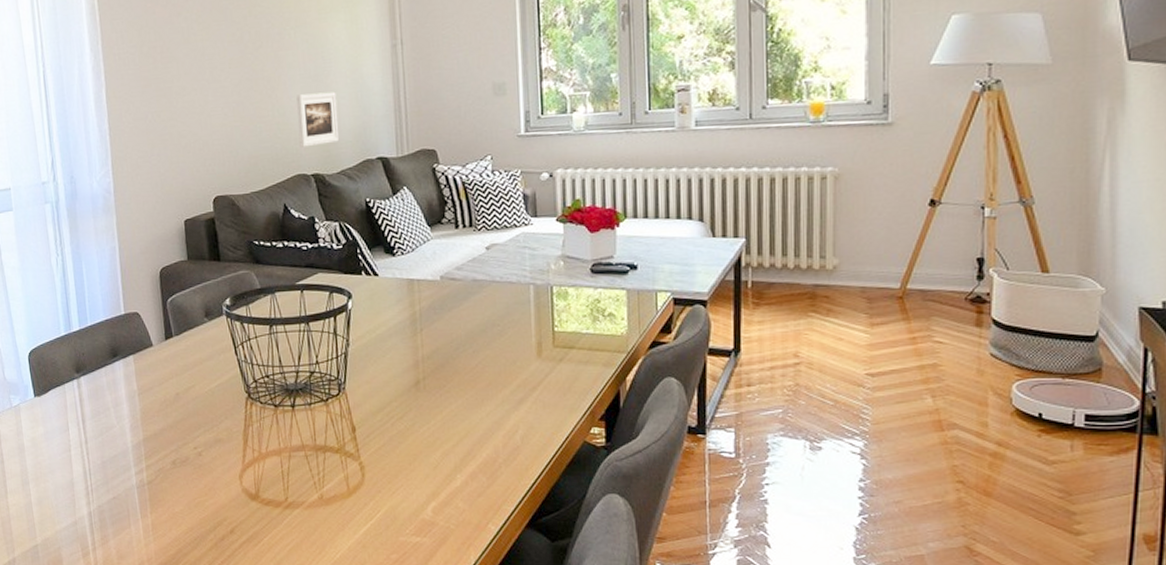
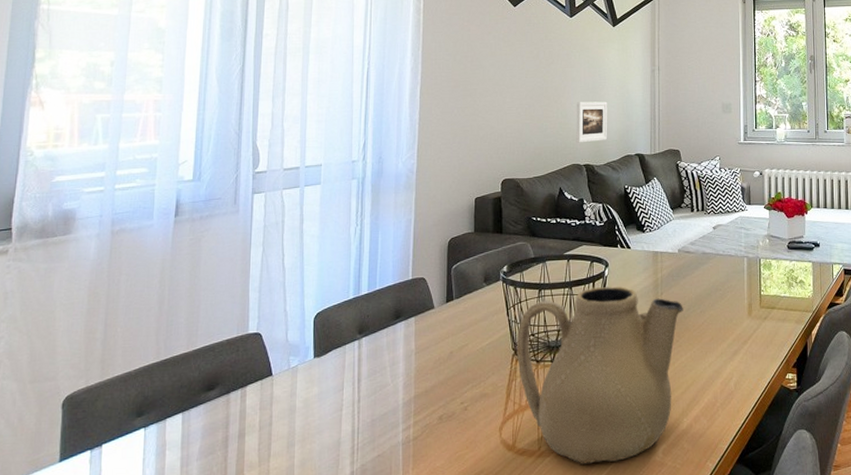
teapot: none [249,321,451,519] -> present [516,286,683,464]

